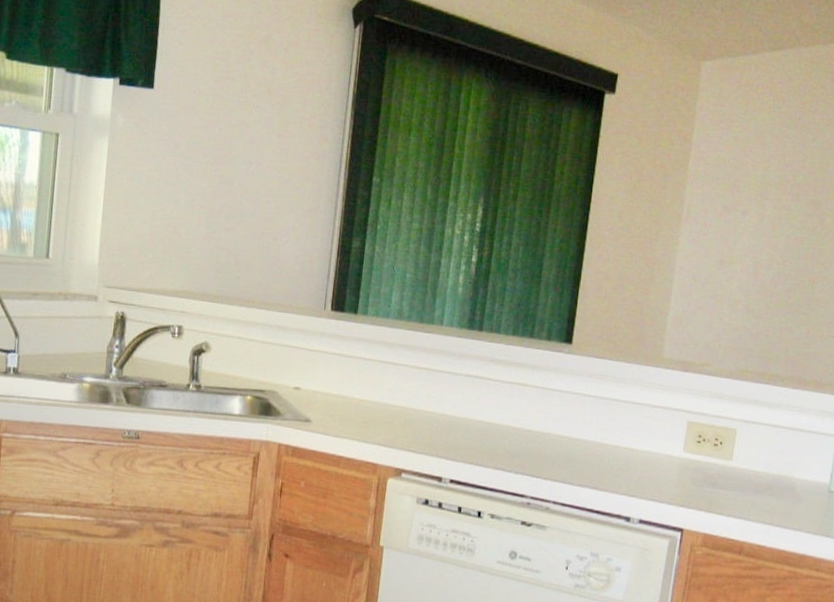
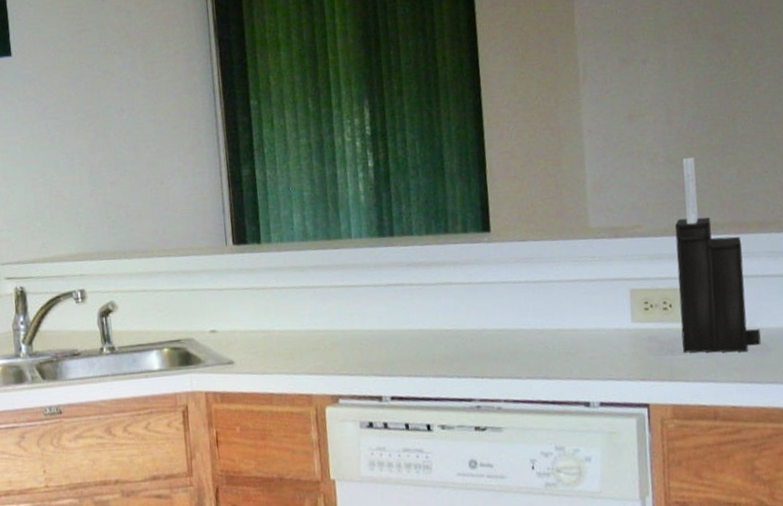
knife block: none [724,309,797,498] -> present [674,157,761,353]

